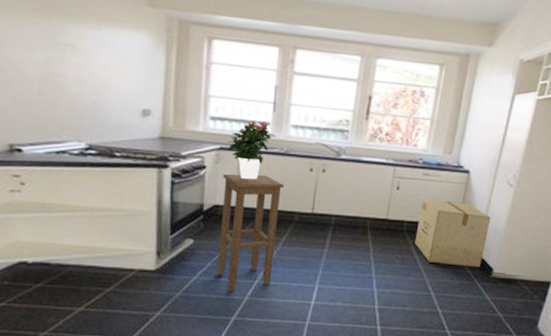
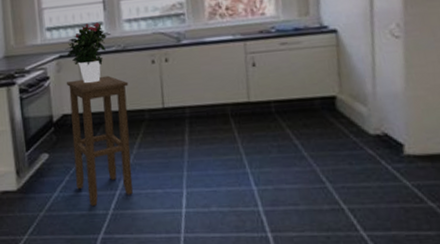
cardboard box: present [415,199,491,267] -> none [286,68,385,147]

